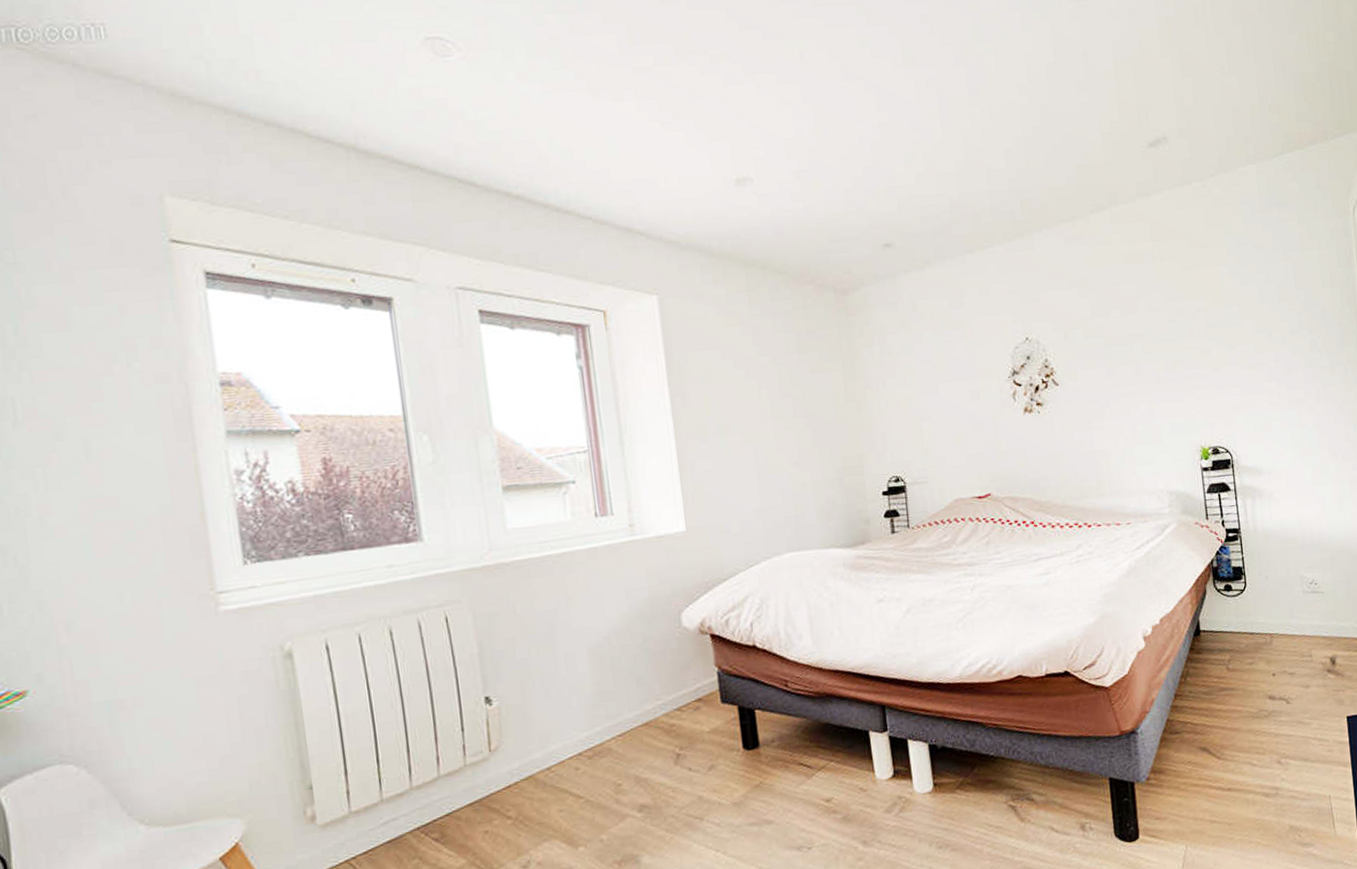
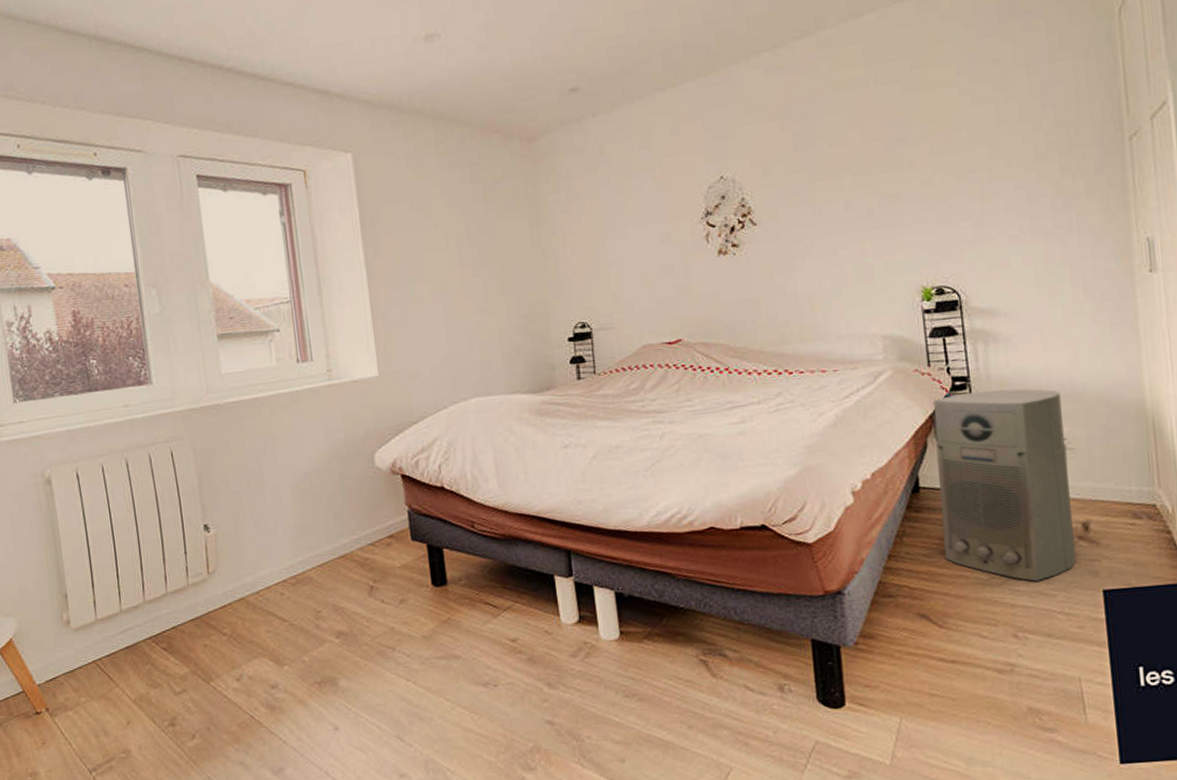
air purifier: none [1210,539,1326,712] -> present [933,389,1076,582]

